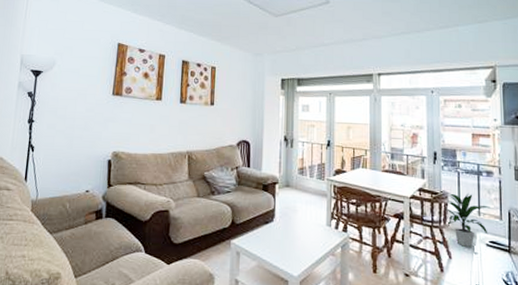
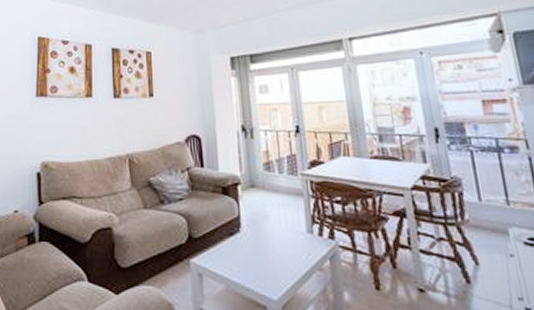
indoor plant: present [445,192,490,247] -> none [460,176,525,248]

